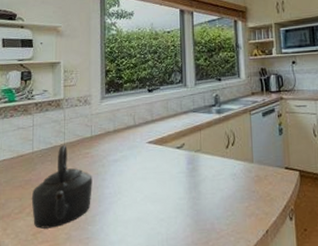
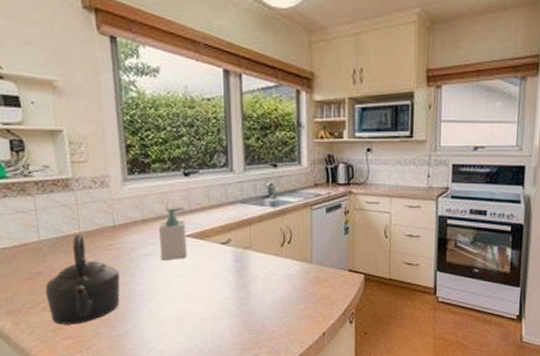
soap bottle: none [127,119,149,166] -> present [159,208,188,261]

